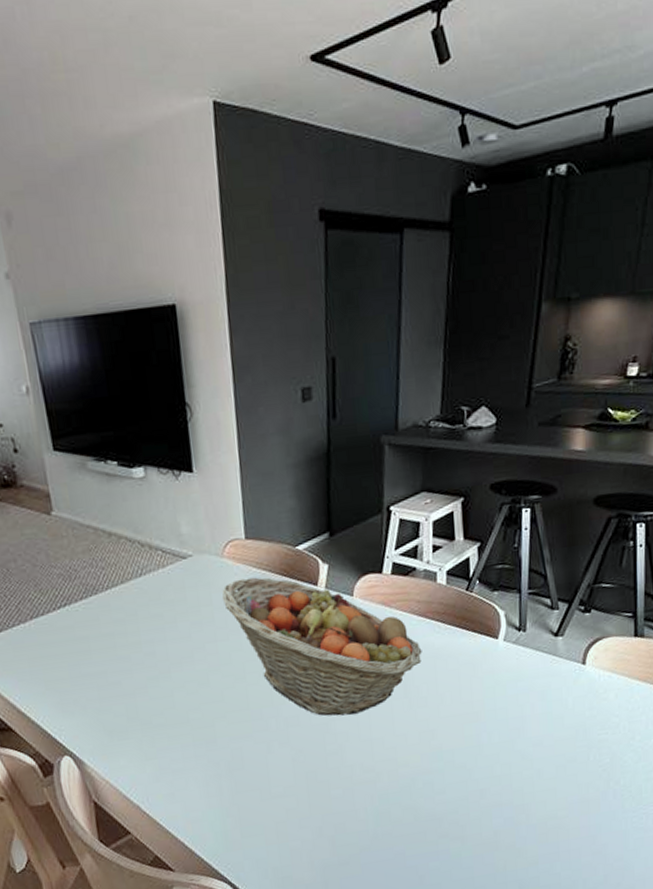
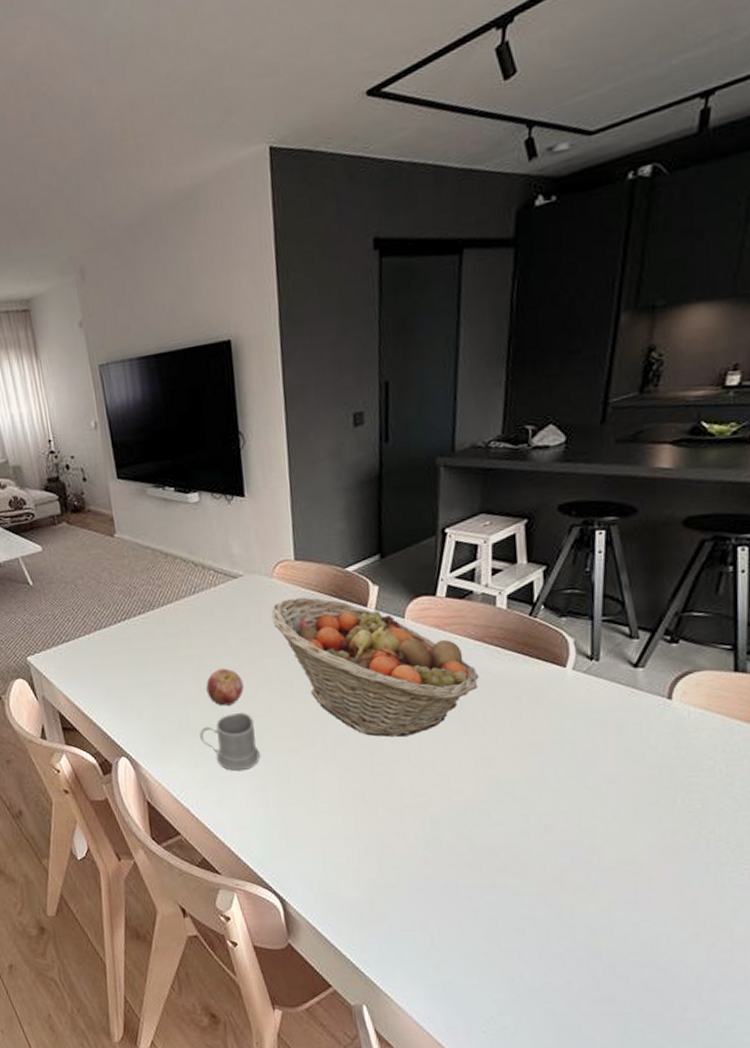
mug: none [149,700,213,762] -> present [200,713,260,772]
apple: none [155,654,195,694] -> present [206,668,244,706]

